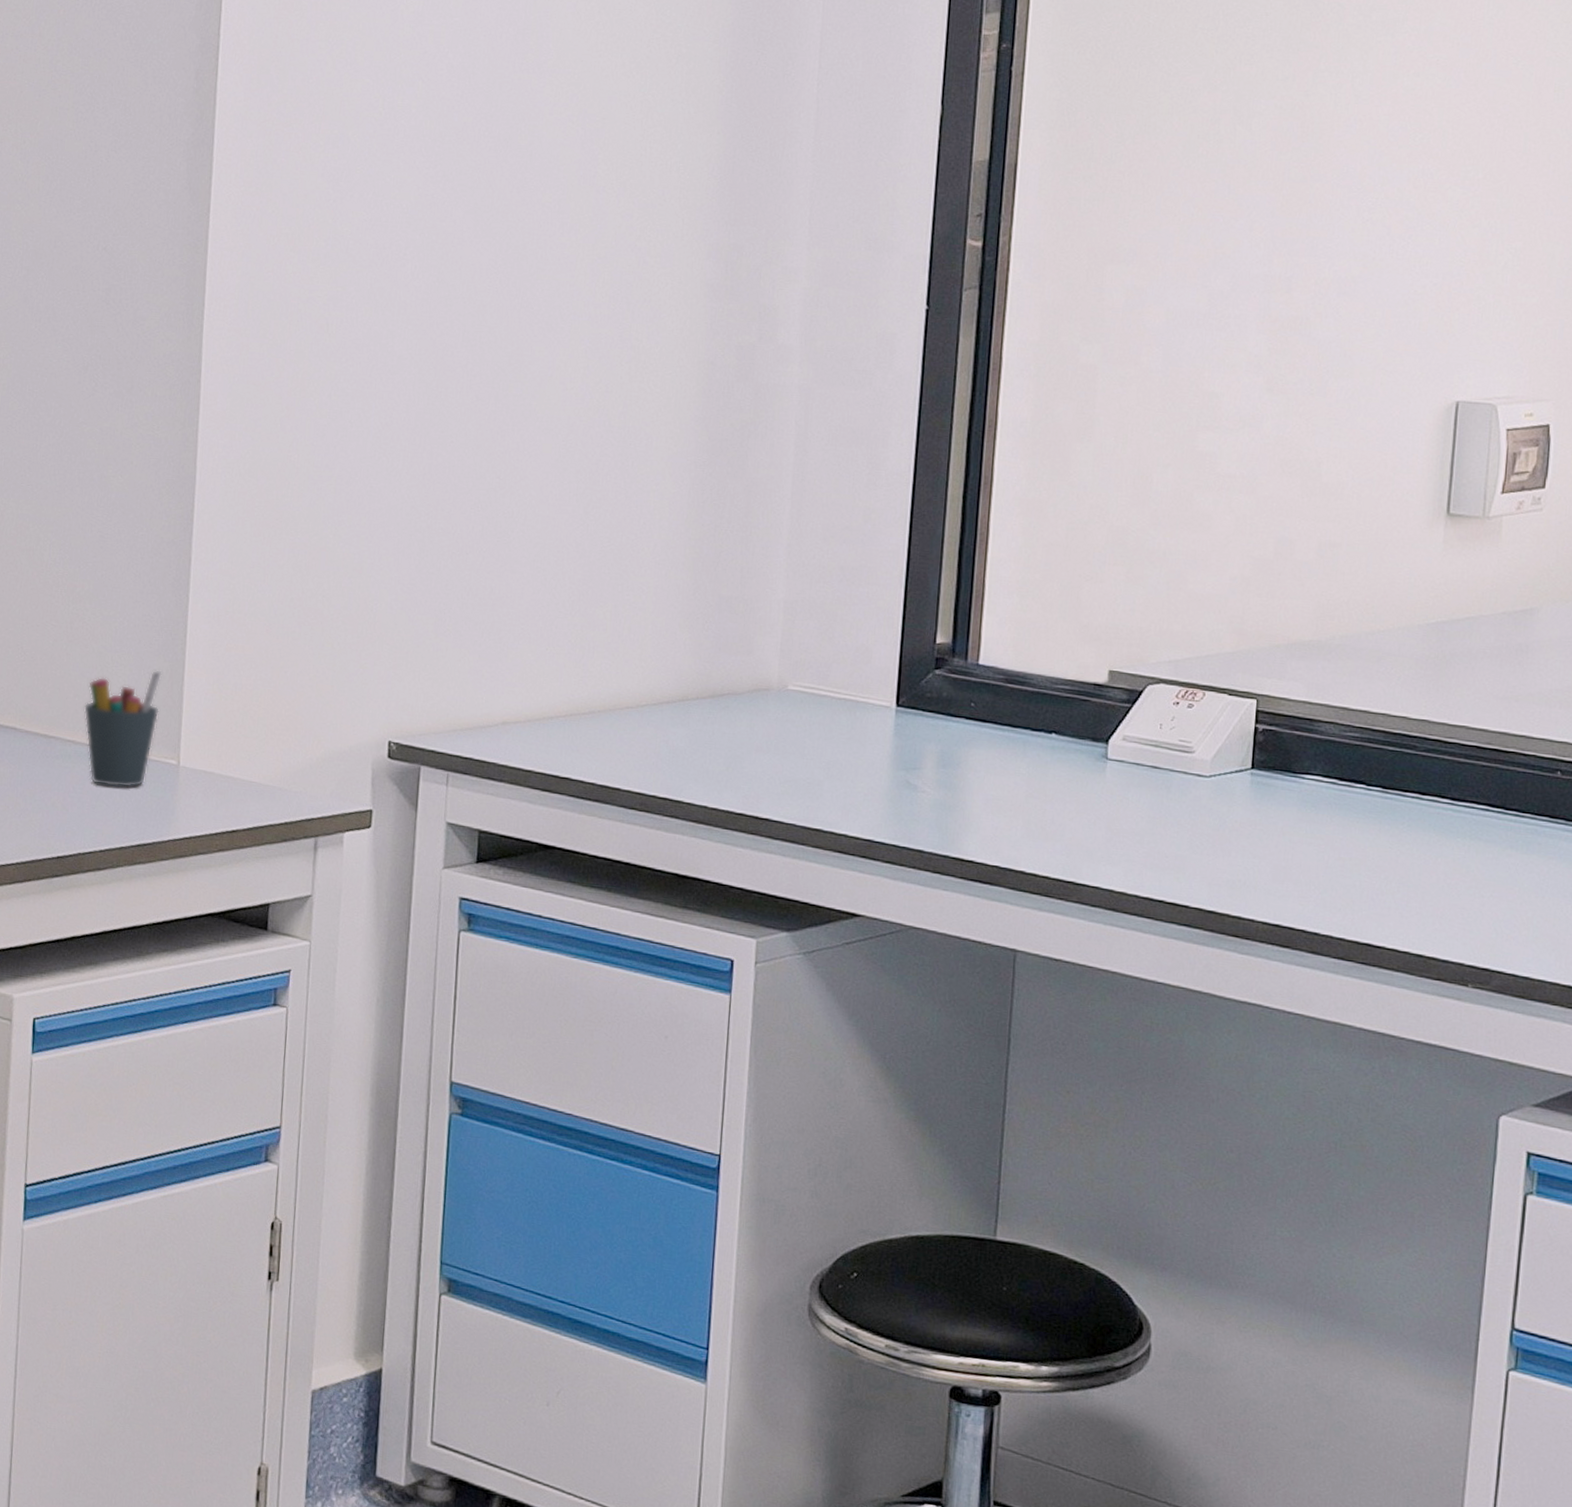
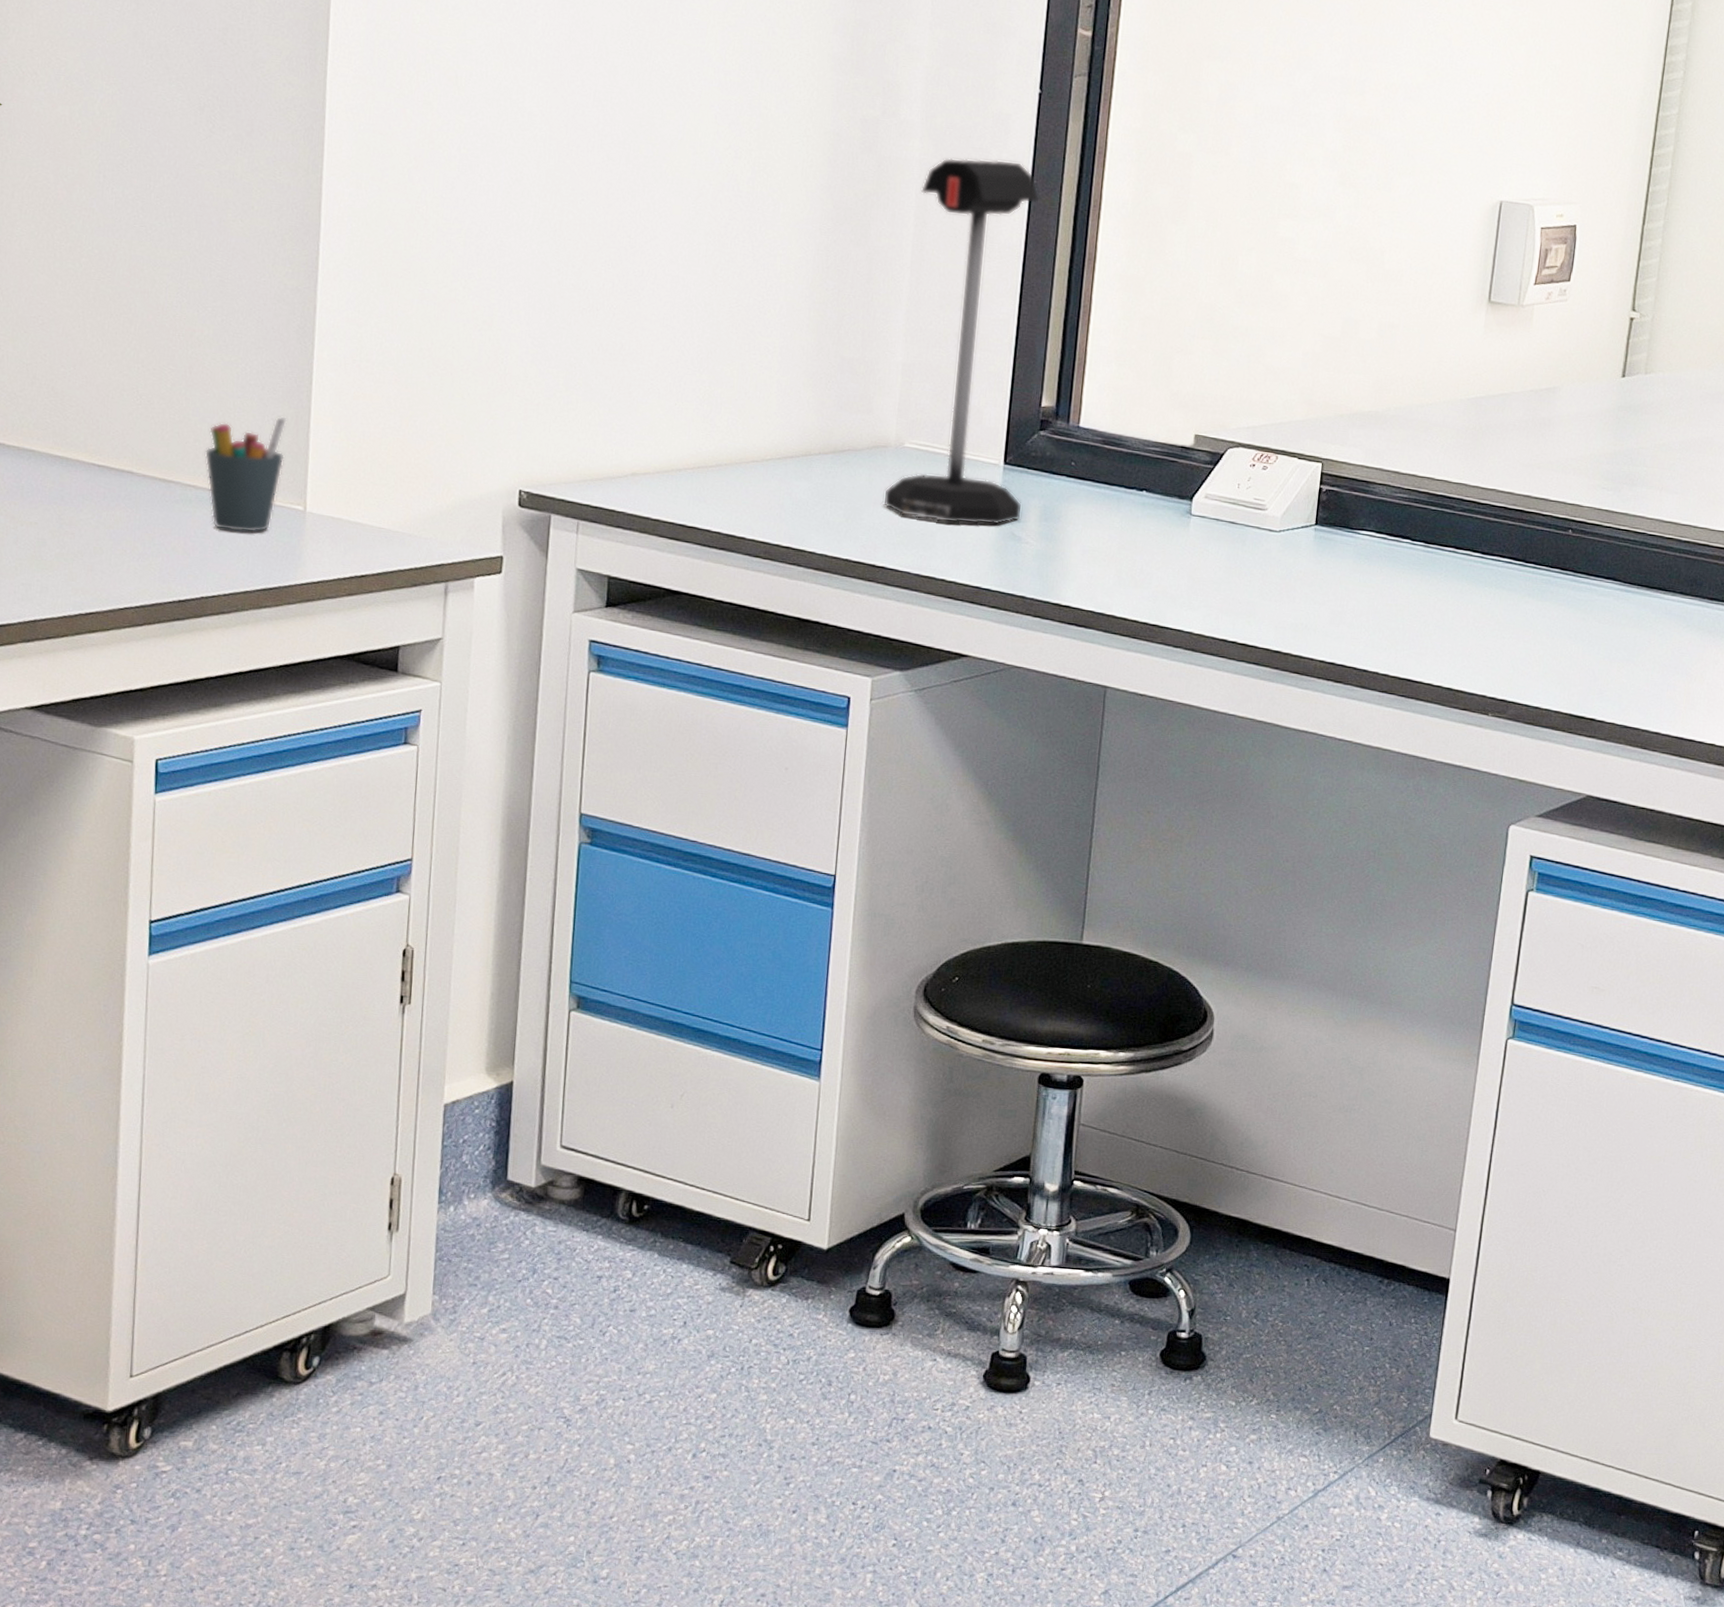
desk lamp: none [766,381,929,773] -> present [883,158,1040,525]

